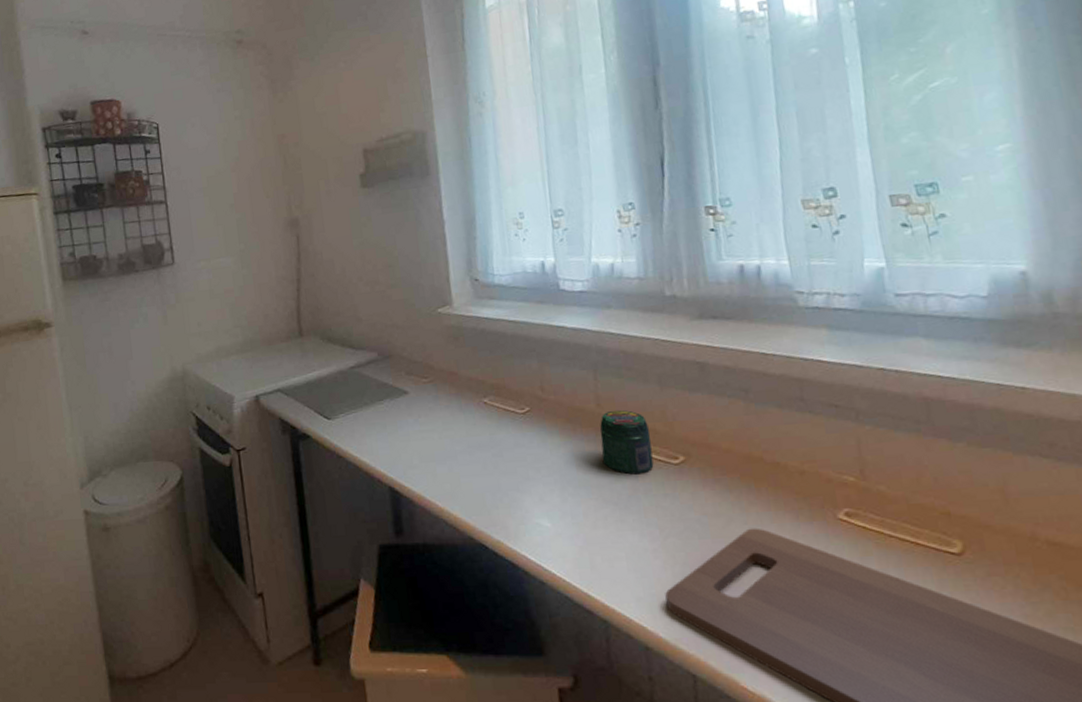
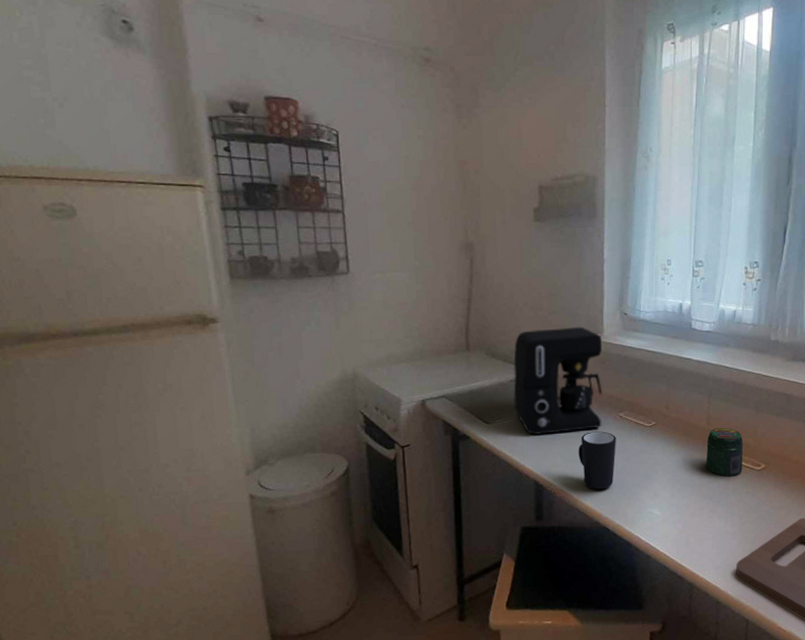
coffee maker: none [351,299,464,430] -> present [513,326,603,435]
mug: none [437,422,486,496] -> present [578,431,616,490]

